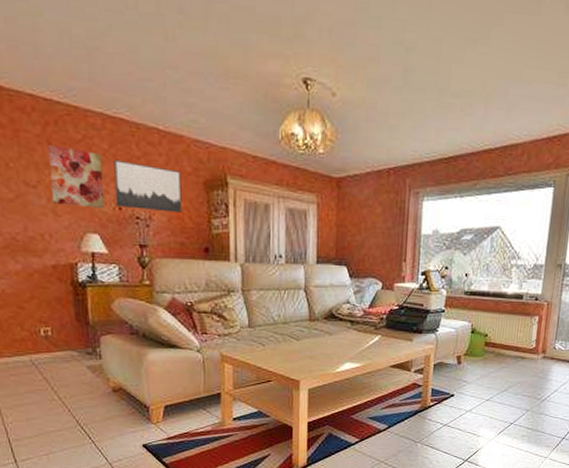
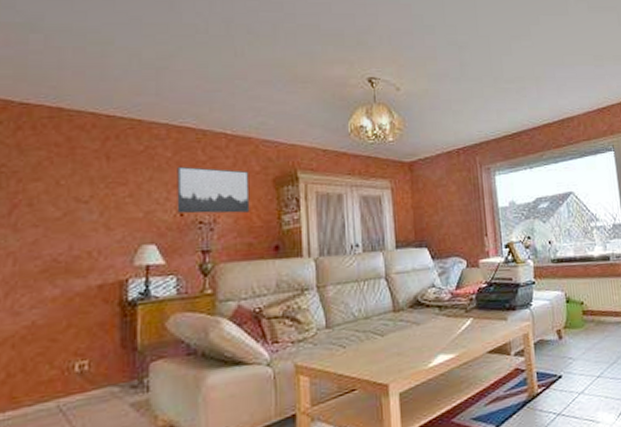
wall art: present [48,144,105,209] -> none [105,158,165,218]

